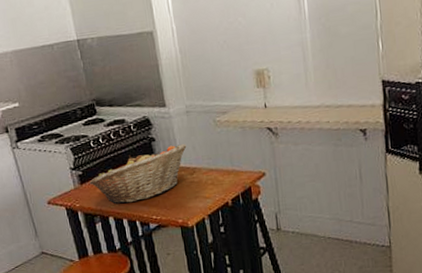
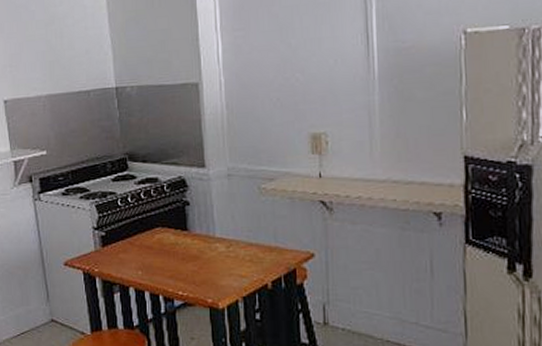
fruit basket: present [89,144,187,204] -> none [112,211,225,274]

